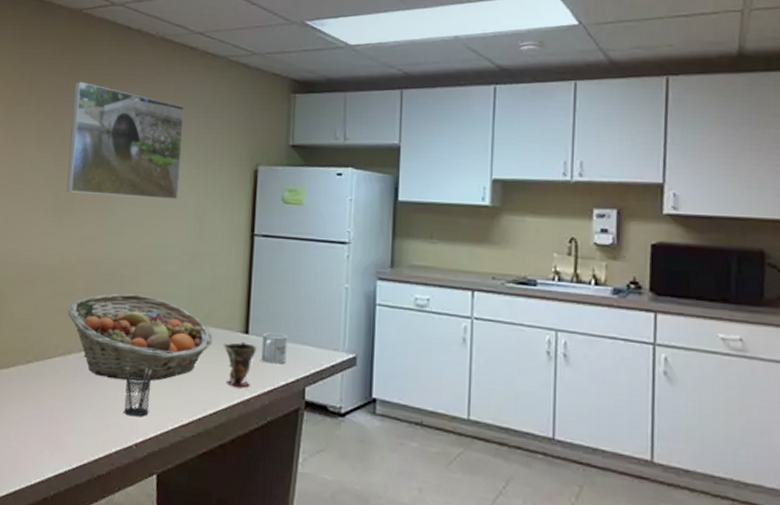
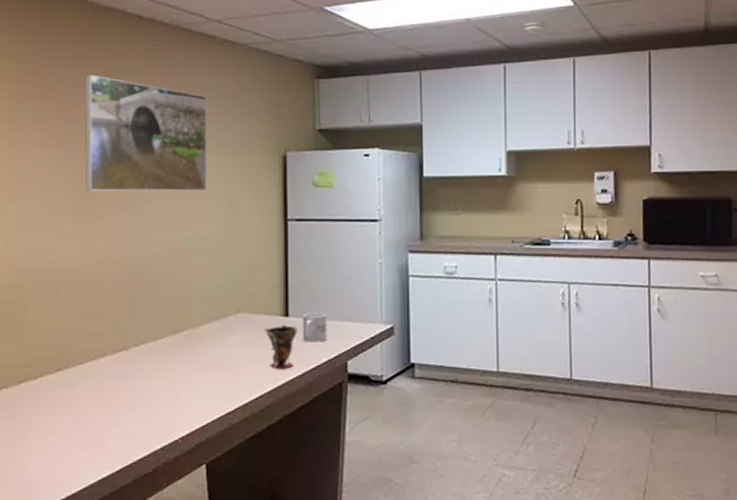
fruit basket: present [68,293,212,381] -> none [98,289,252,377]
pencil holder: present [124,367,152,417] -> none [165,362,193,411]

